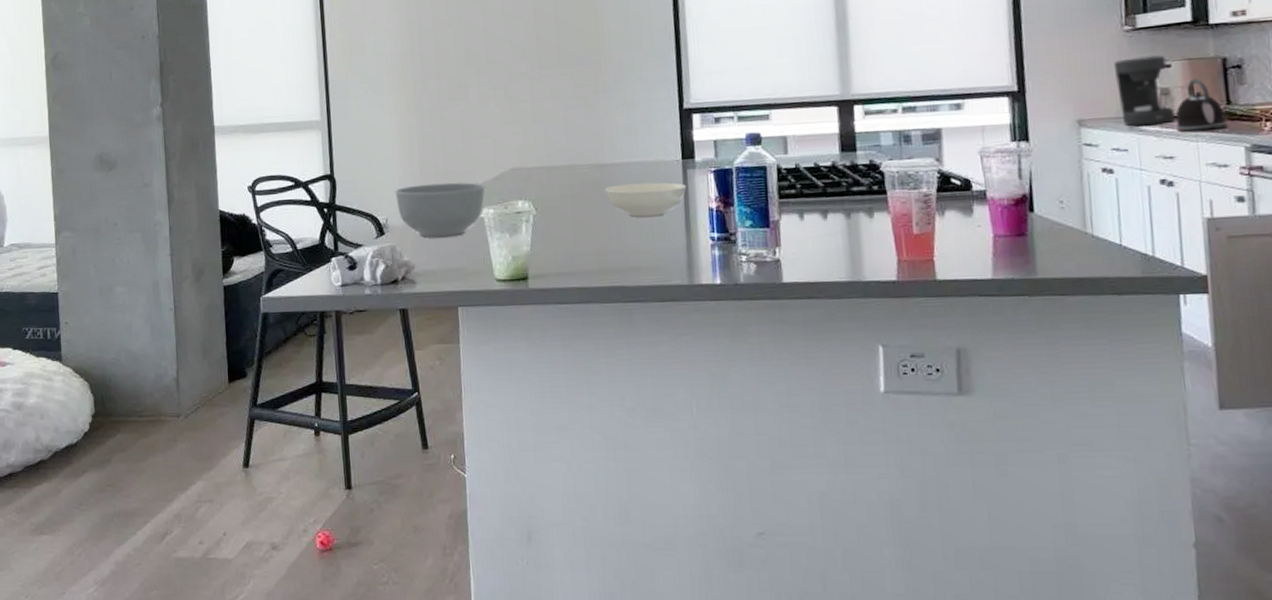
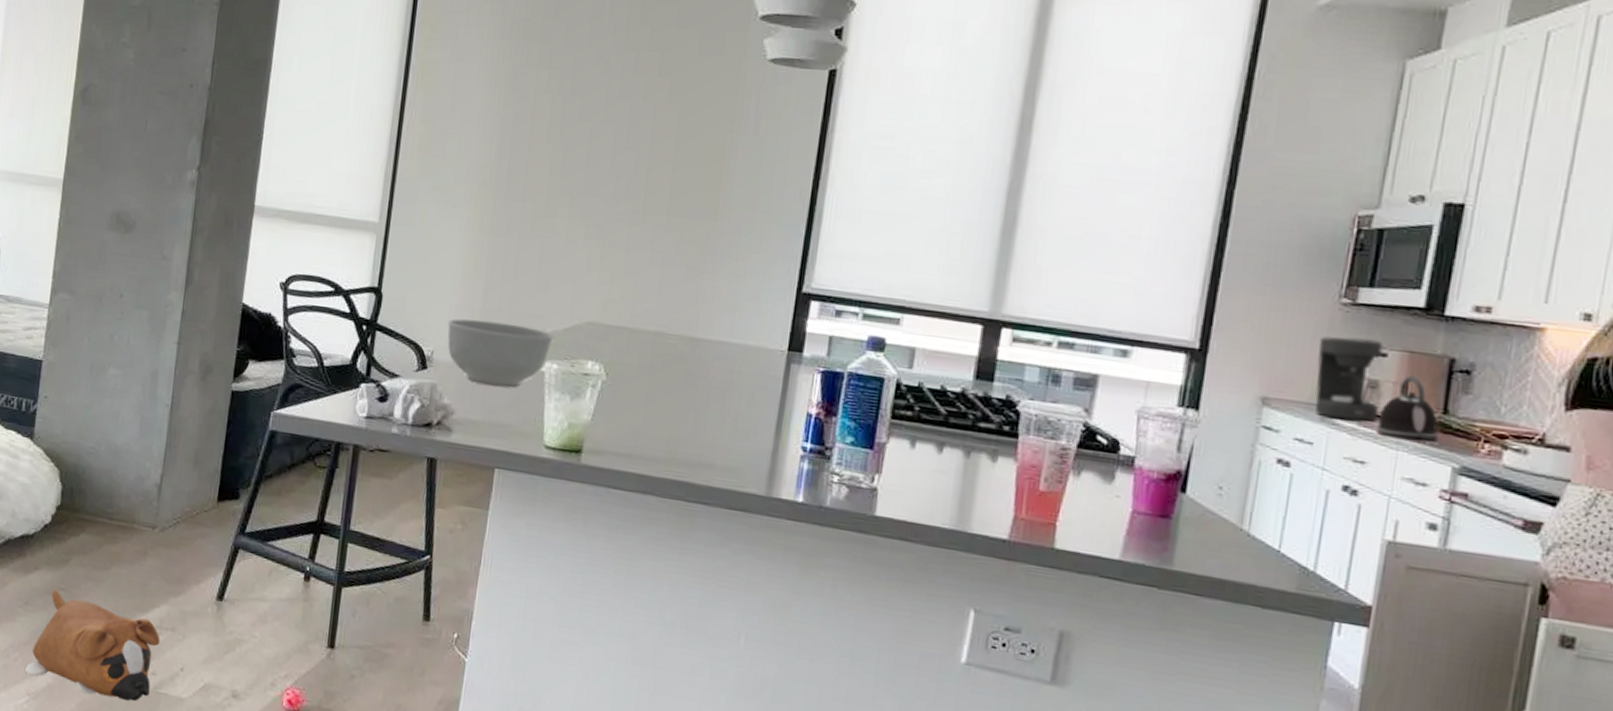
dog toy: none [89,487,202,573] -> present [24,589,160,702]
bowl: present [604,182,686,218] -> none [690,365,786,411]

